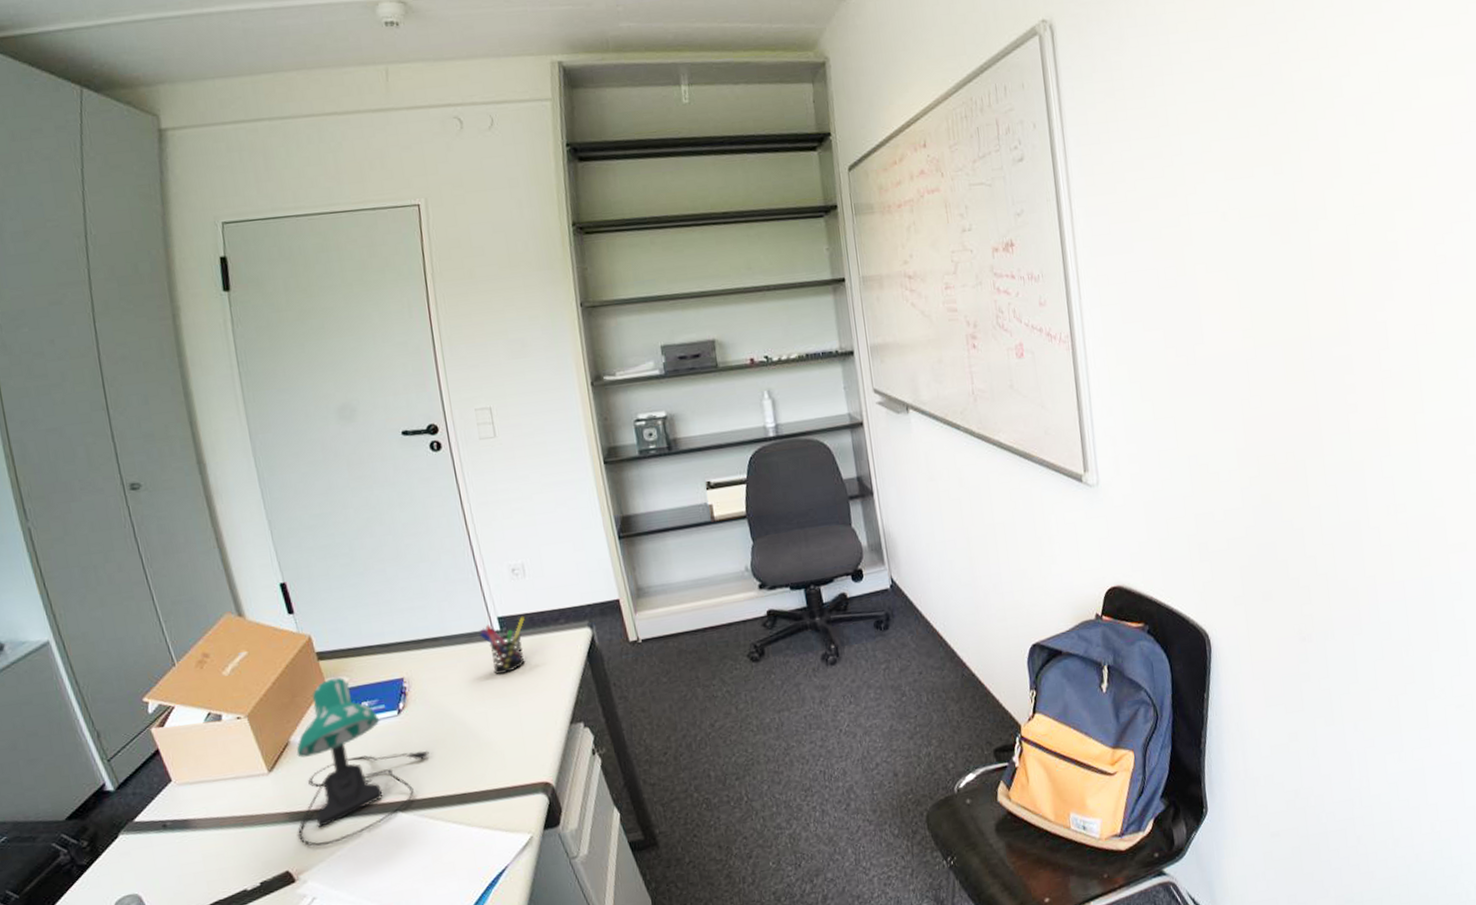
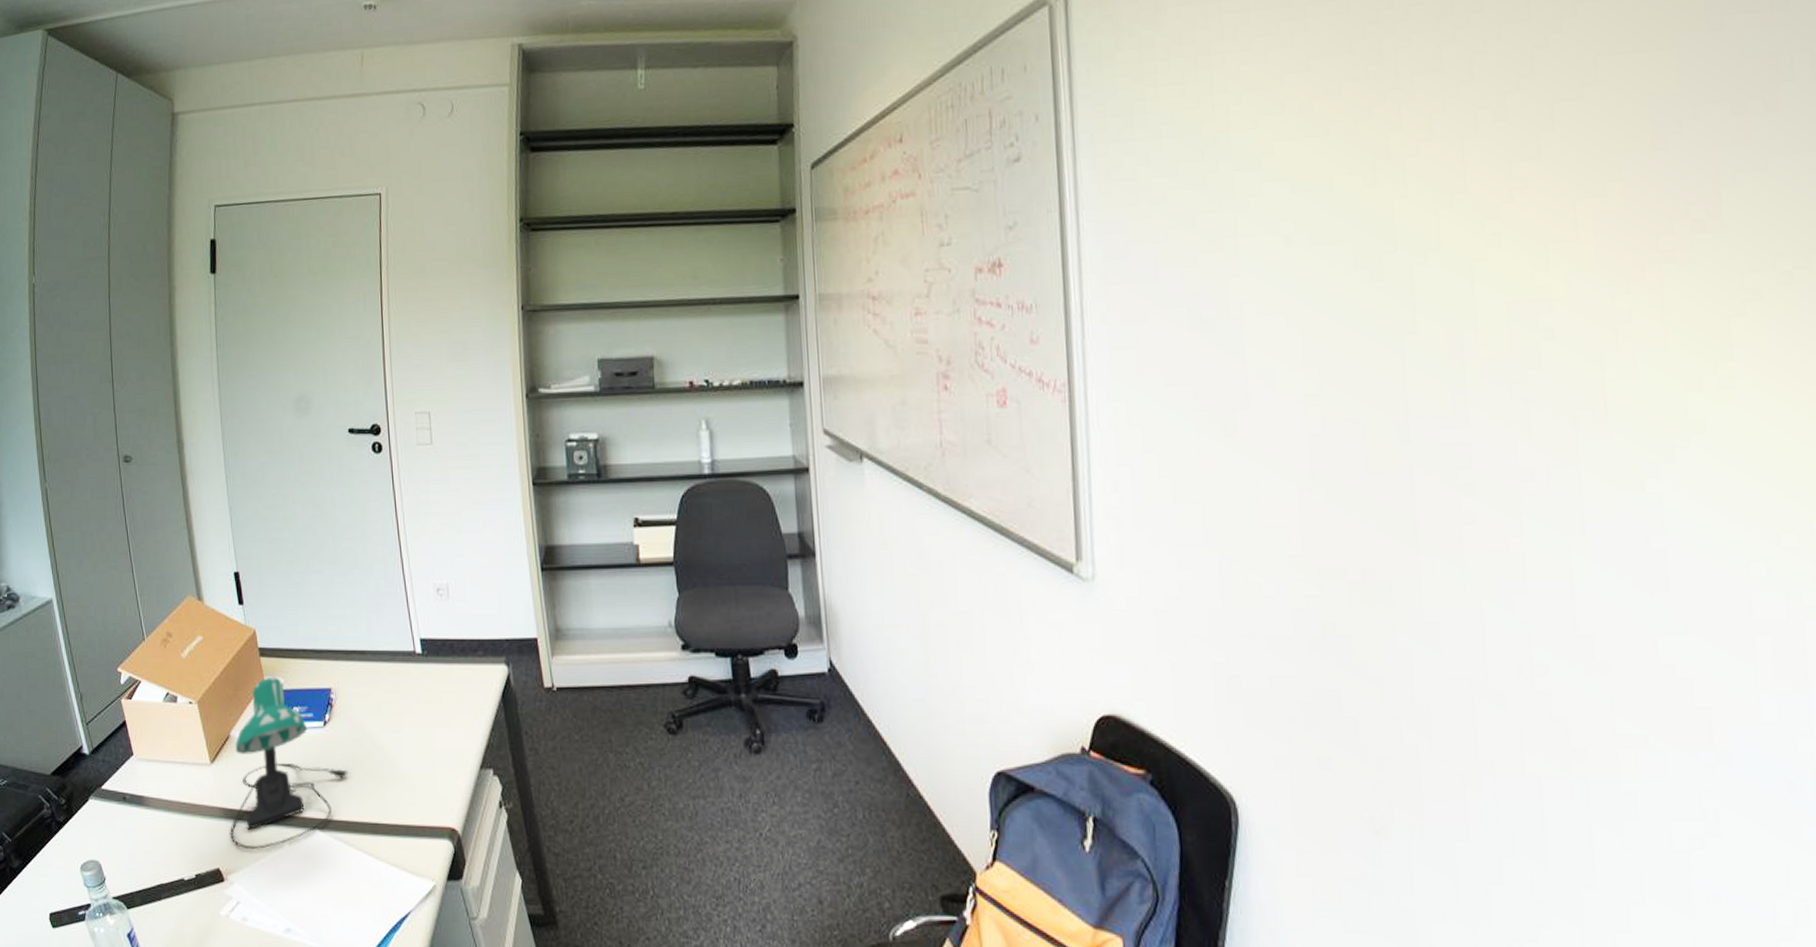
pen holder: present [479,617,525,674] -> none [402,642,445,700]

